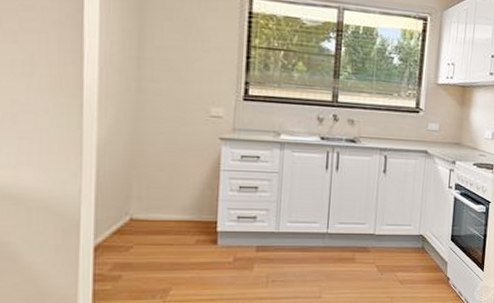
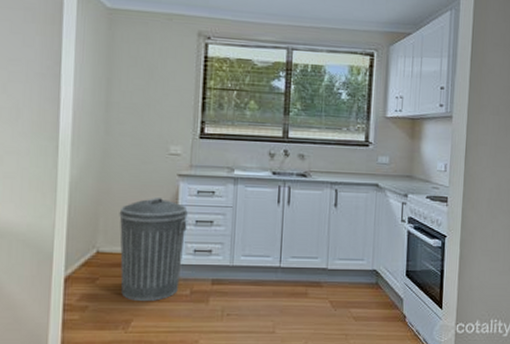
trash can: none [155,161,231,269] -> present [119,196,188,301]

